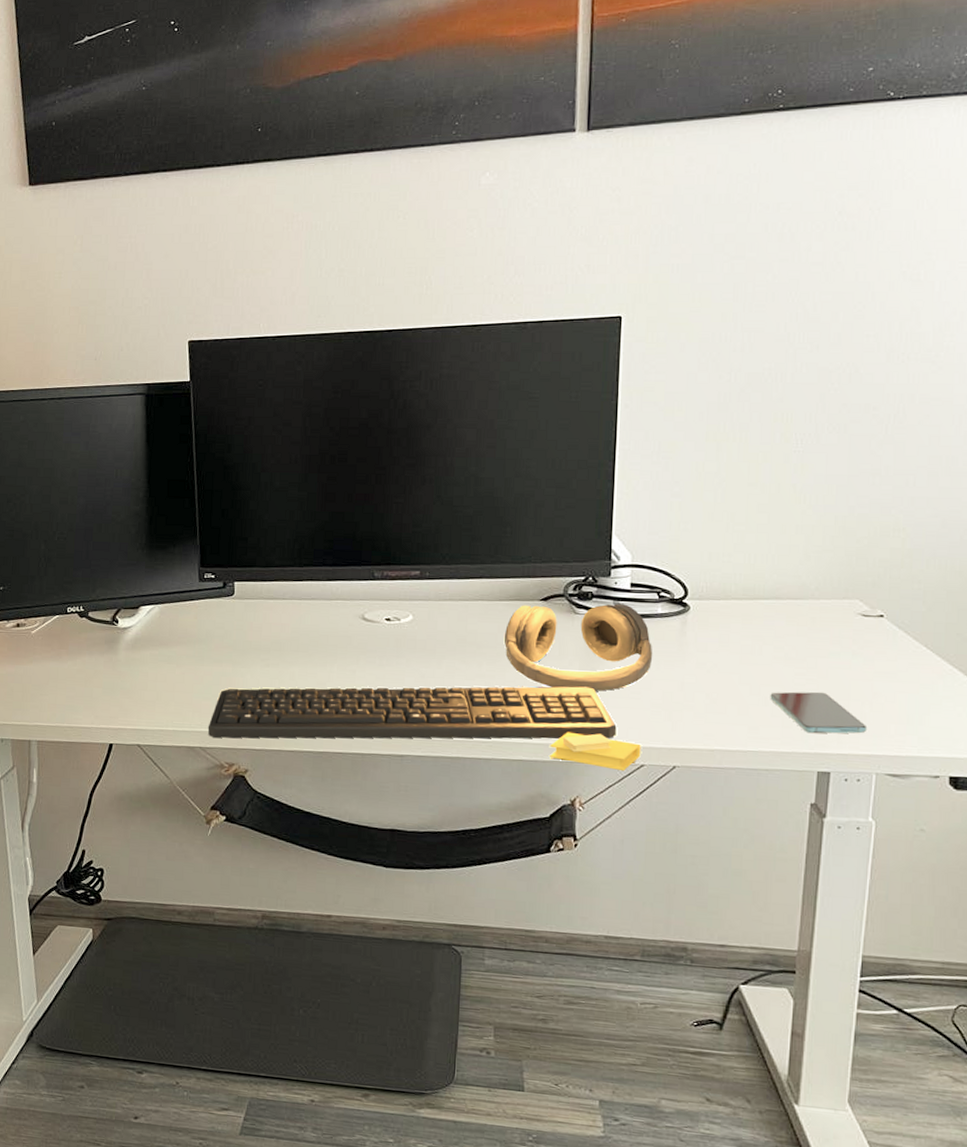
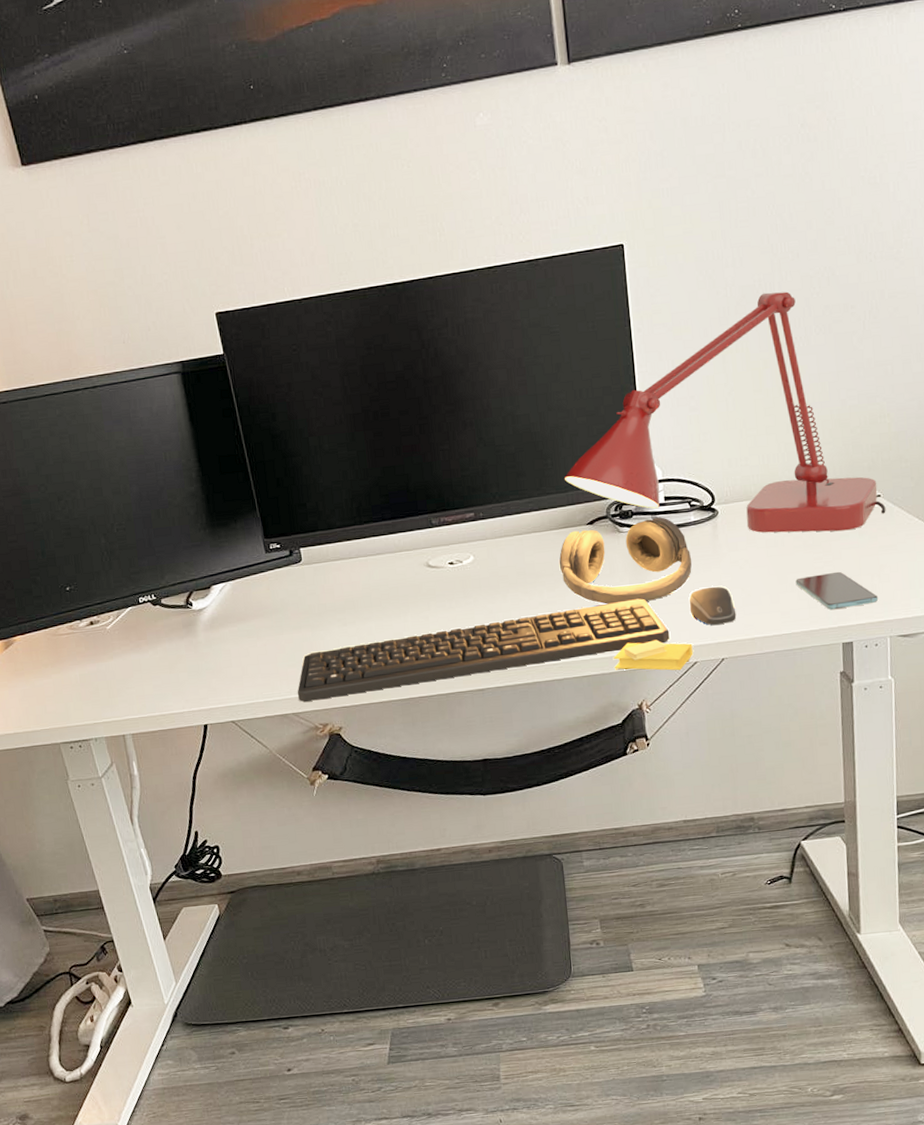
desk lamp: none [522,382,889,649] -> present [564,291,886,533]
computer mouse: none [643,686,696,729] -> present [689,586,737,625]

